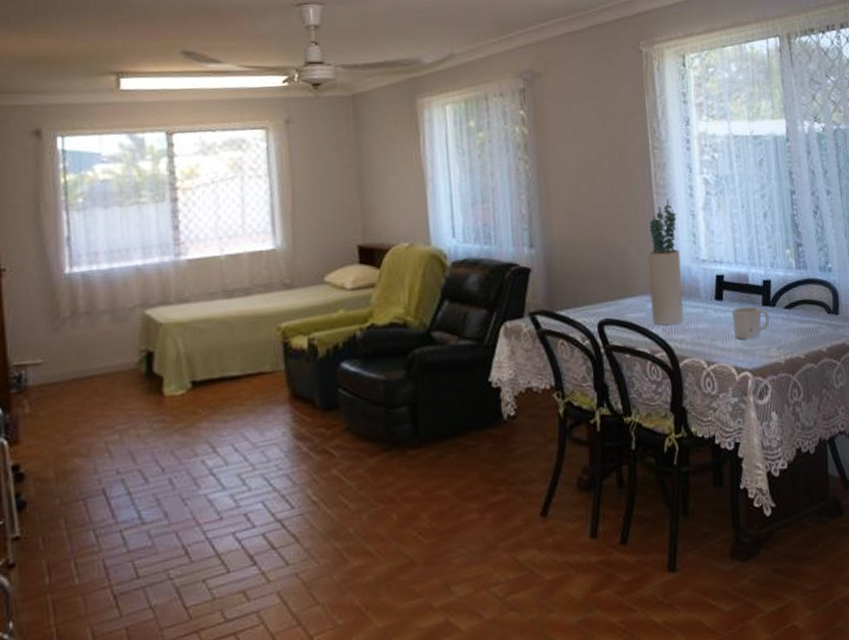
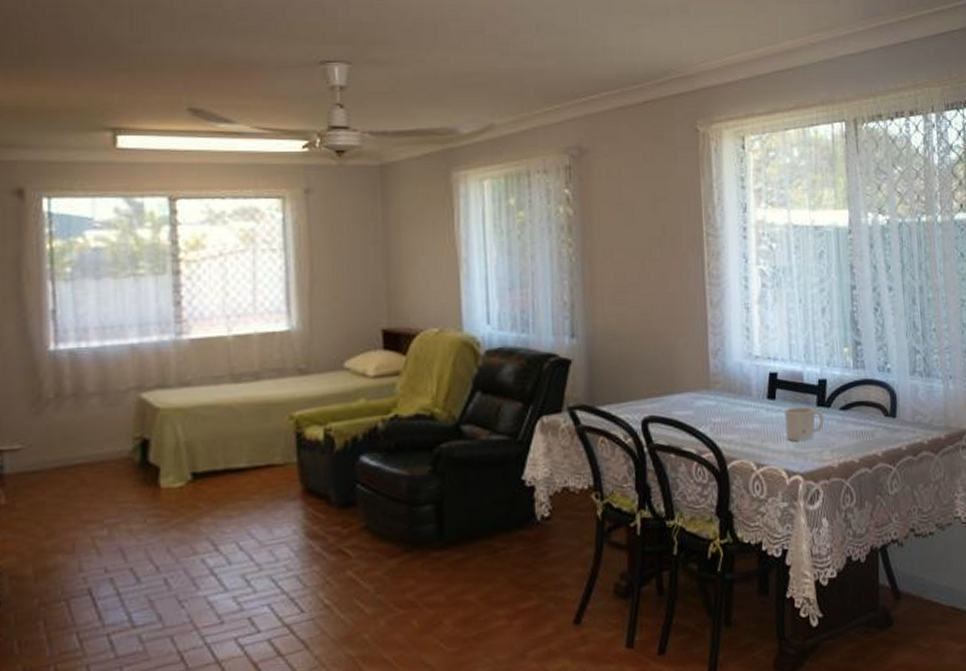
vase: present [648,199,684,326] -> none [697,290,734,425]

